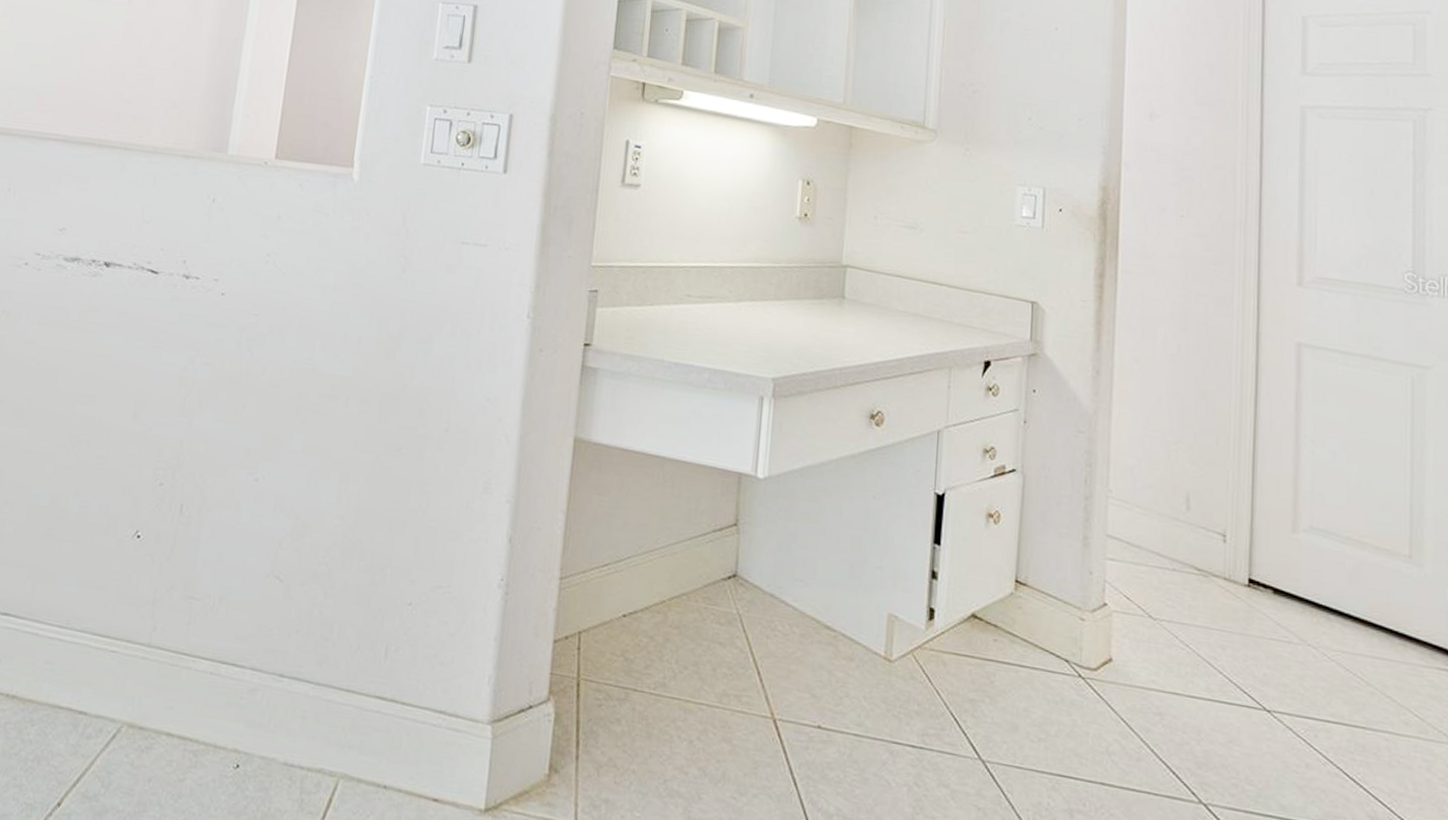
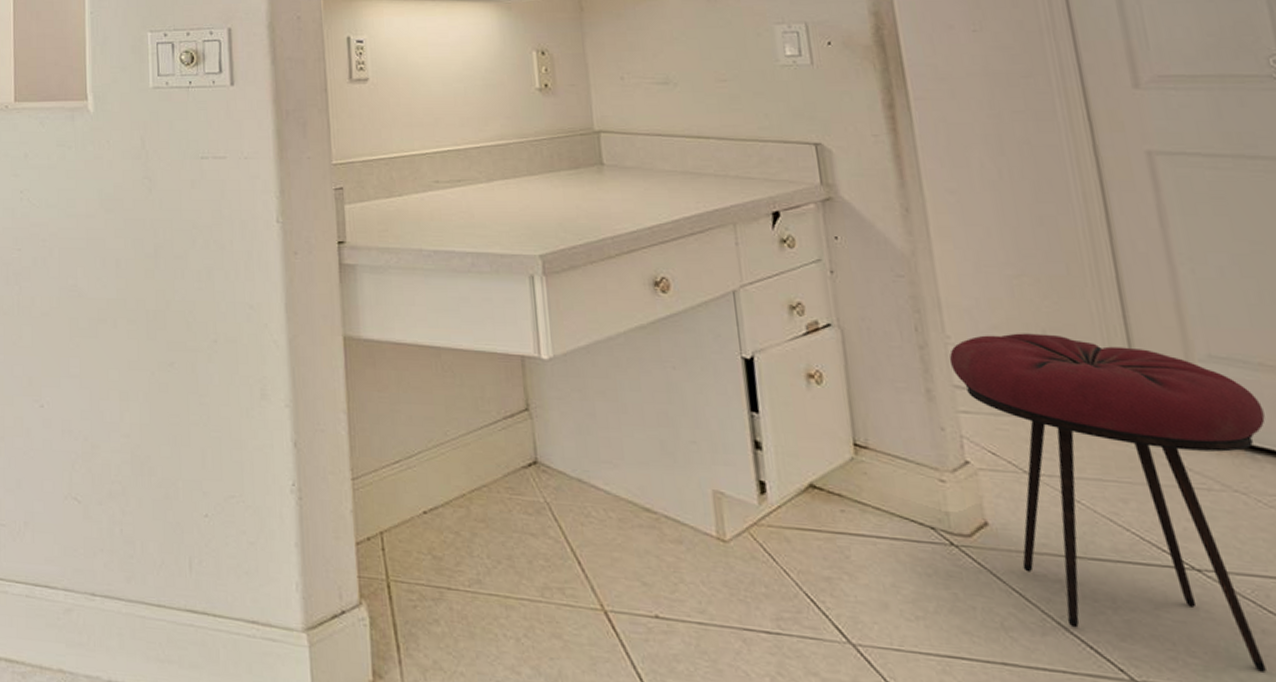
stool: none [1107,492,1343,800] -> present [949,333,1267,672]

